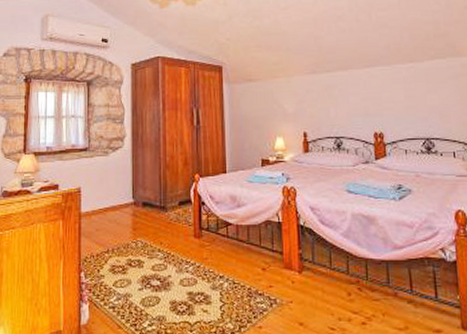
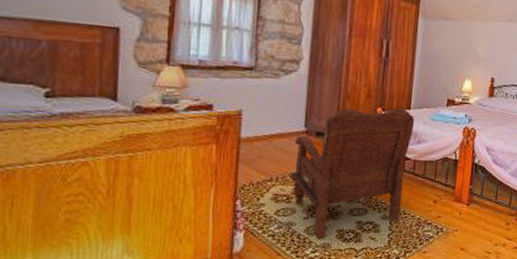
armchair: none [123,172,232,312] -> present [289,108,415,240]

